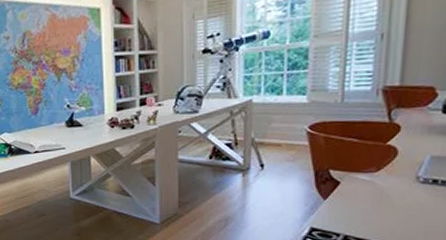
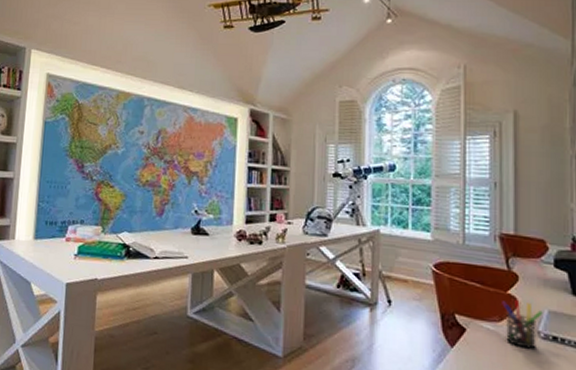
pen holder: none [380,149,425,193] -> present [502,299,543,349]

